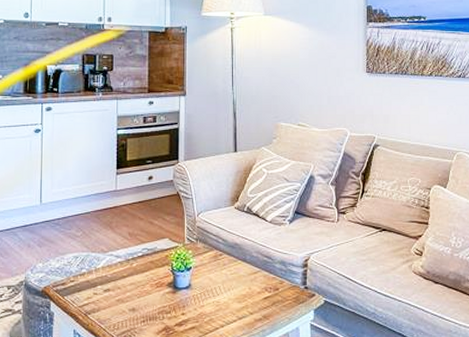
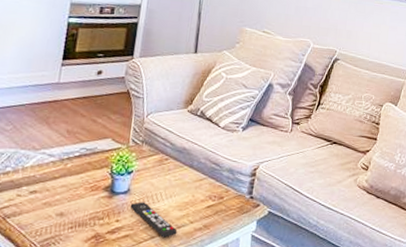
remote control: none [193,296,239,328] -> present [130,202,178,238]

